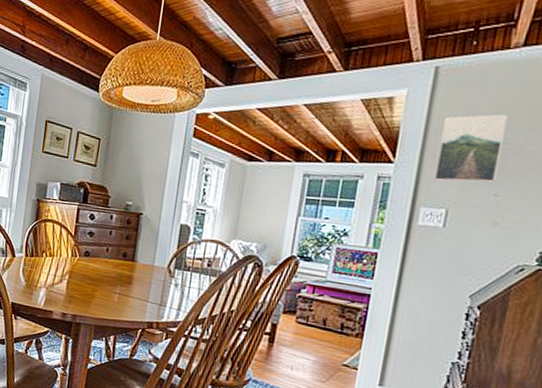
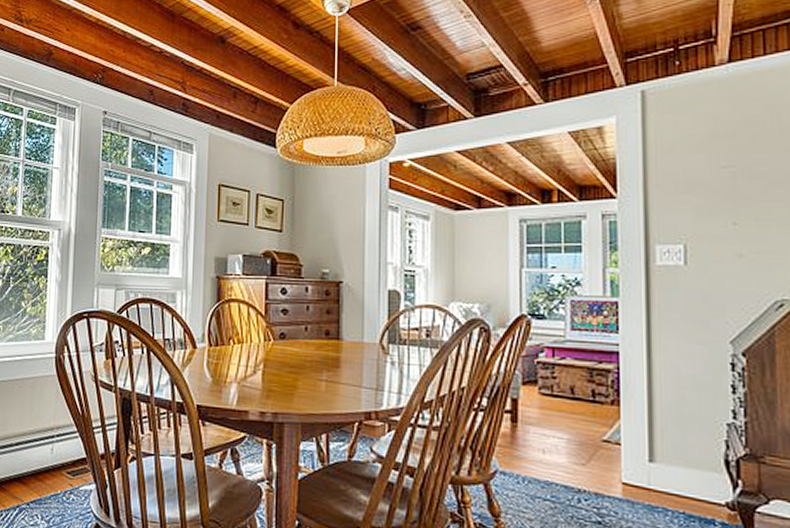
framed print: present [433,114,507,183] -> none [661,135,730,214]

